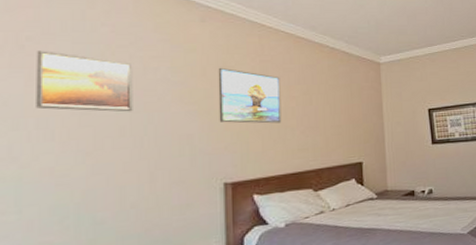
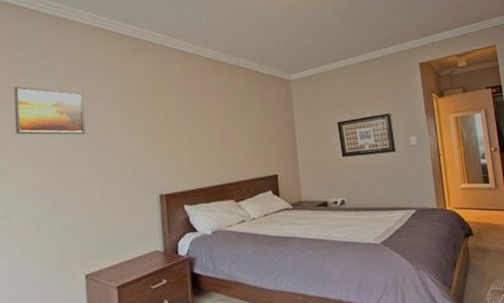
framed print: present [218,67,282,124] -> none [150,92,205,142]

